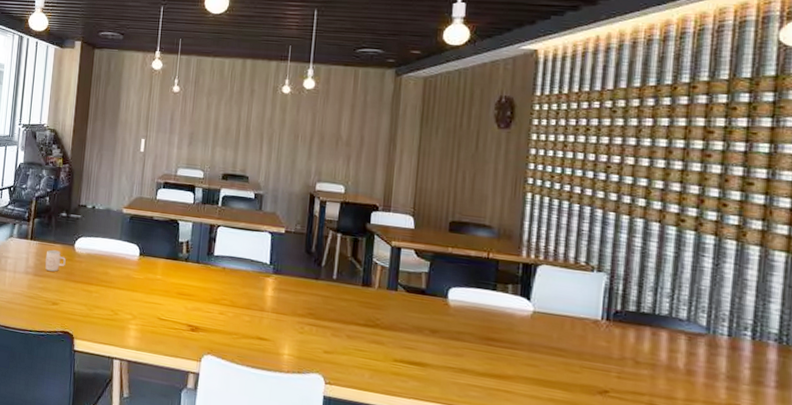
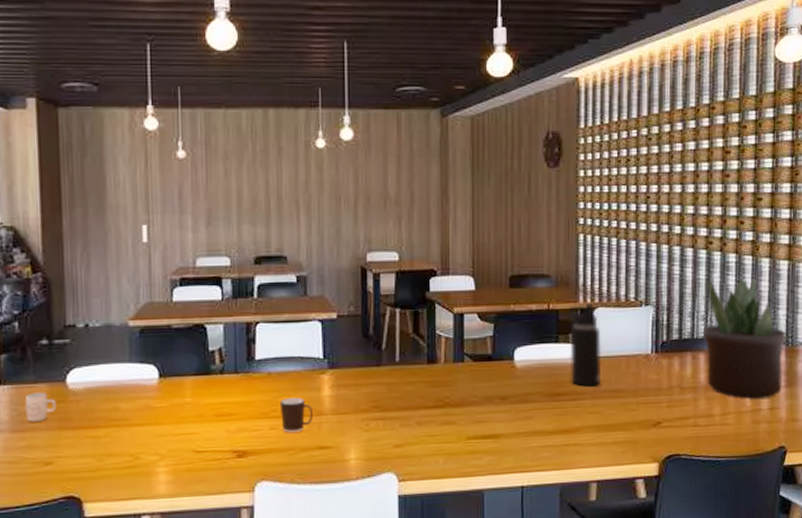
mug: none [229,291,256,322] -> present [279,397,312,434]
water bottle: none [506,258,544,340] -> present [568,302,602,387]
planter: none [667,255,781,395] -> present [703,277,787,398]

